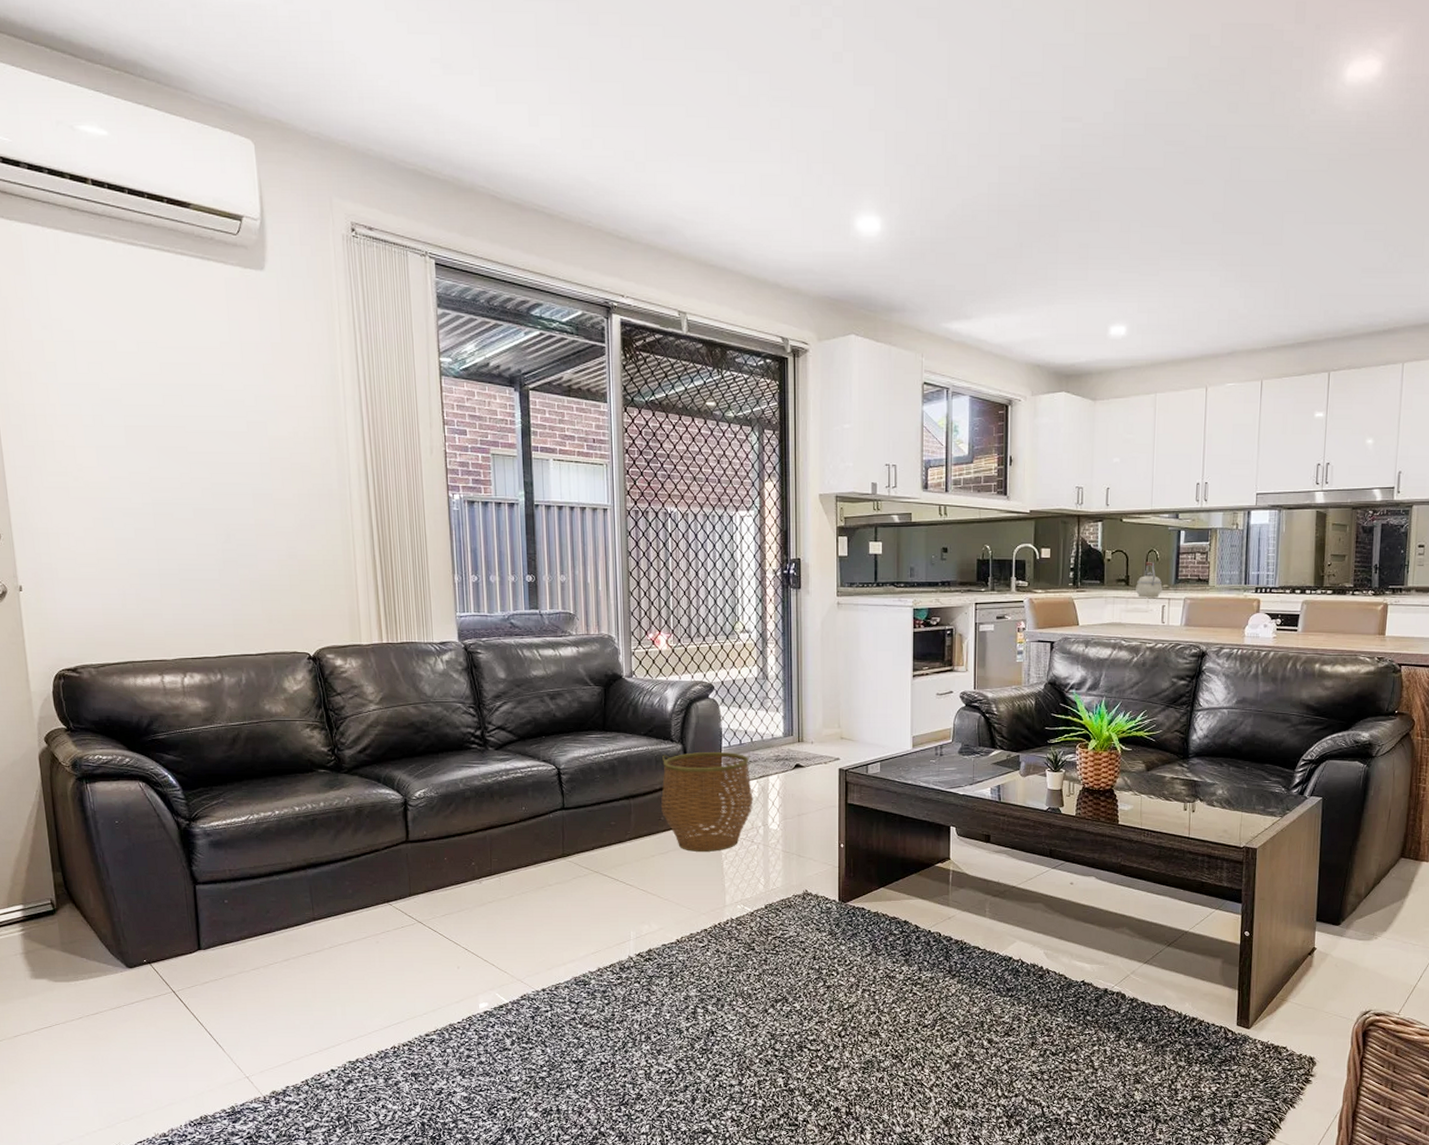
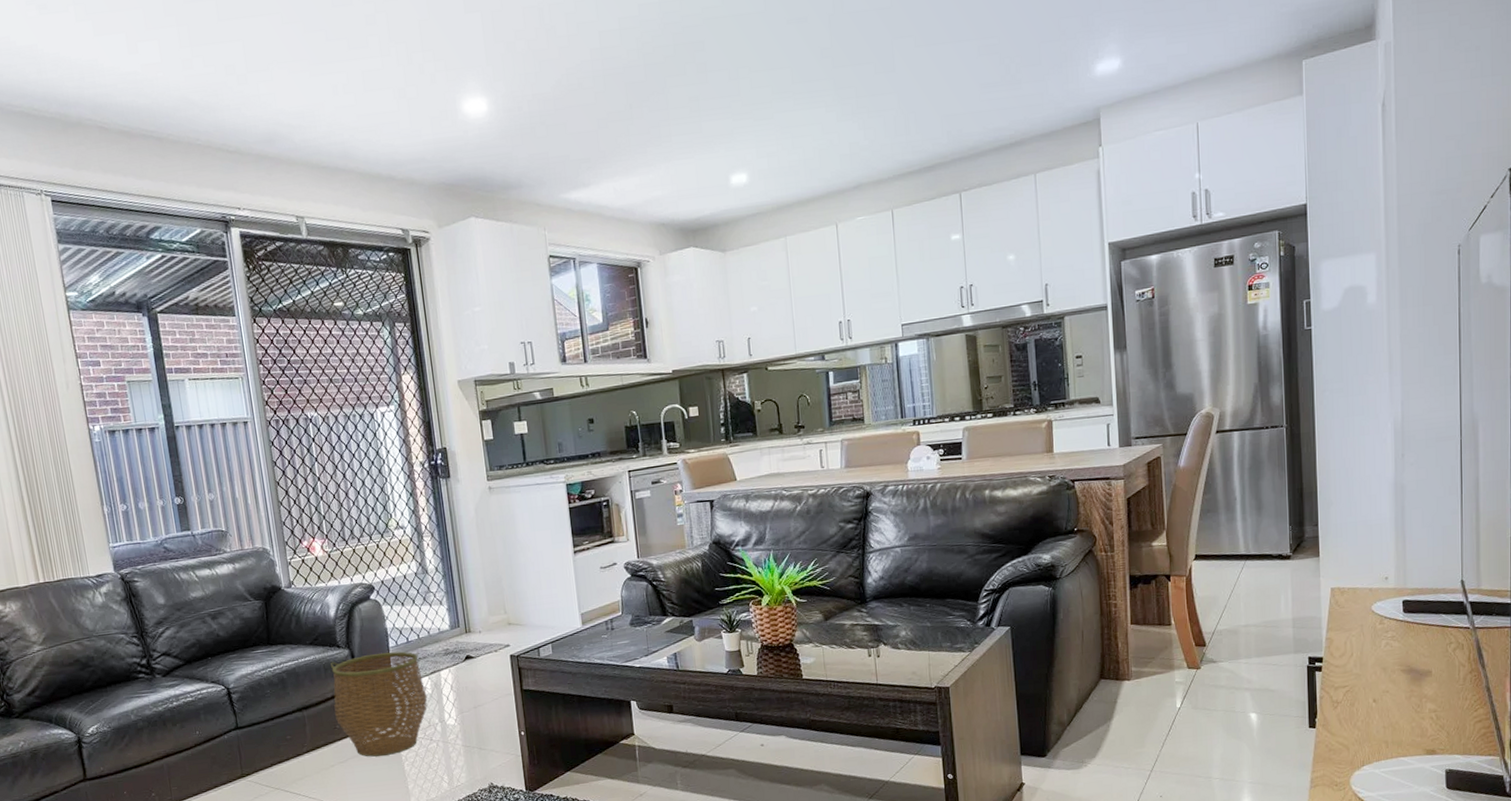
kettle: present [1136,562,1163,598] -> none [789,407,818,445]

